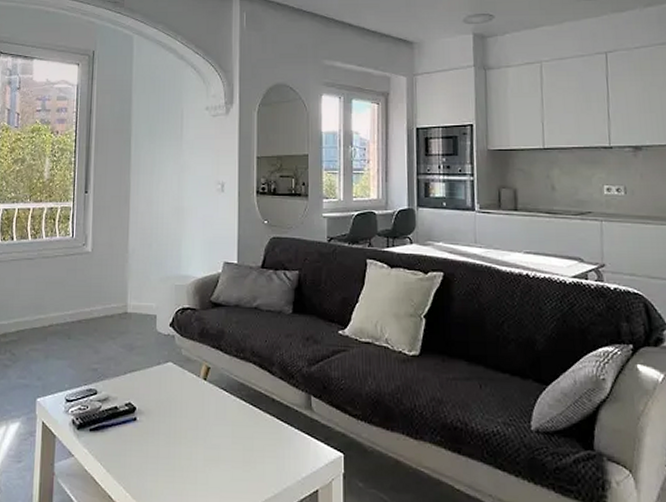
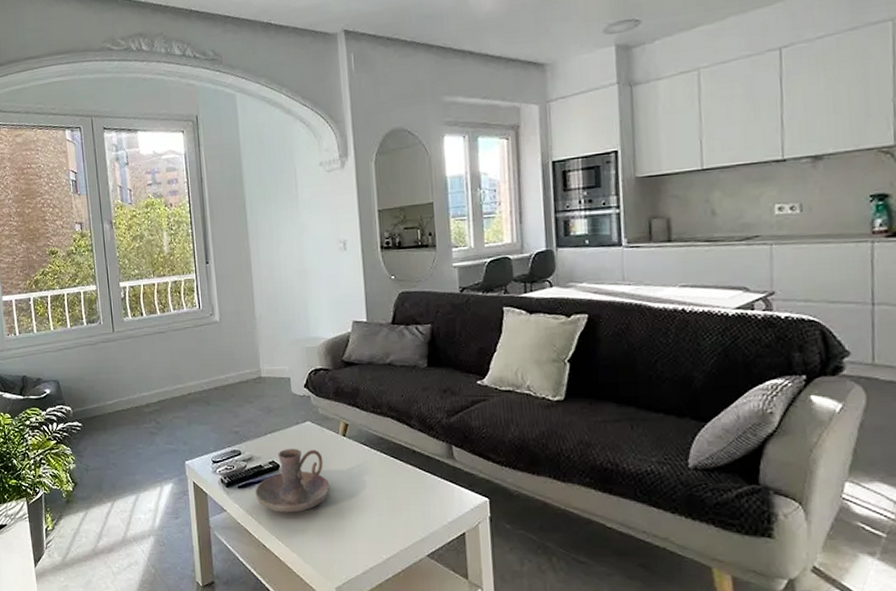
candle holder: none [107,389,186,461] -> present [255,448,330,513]

